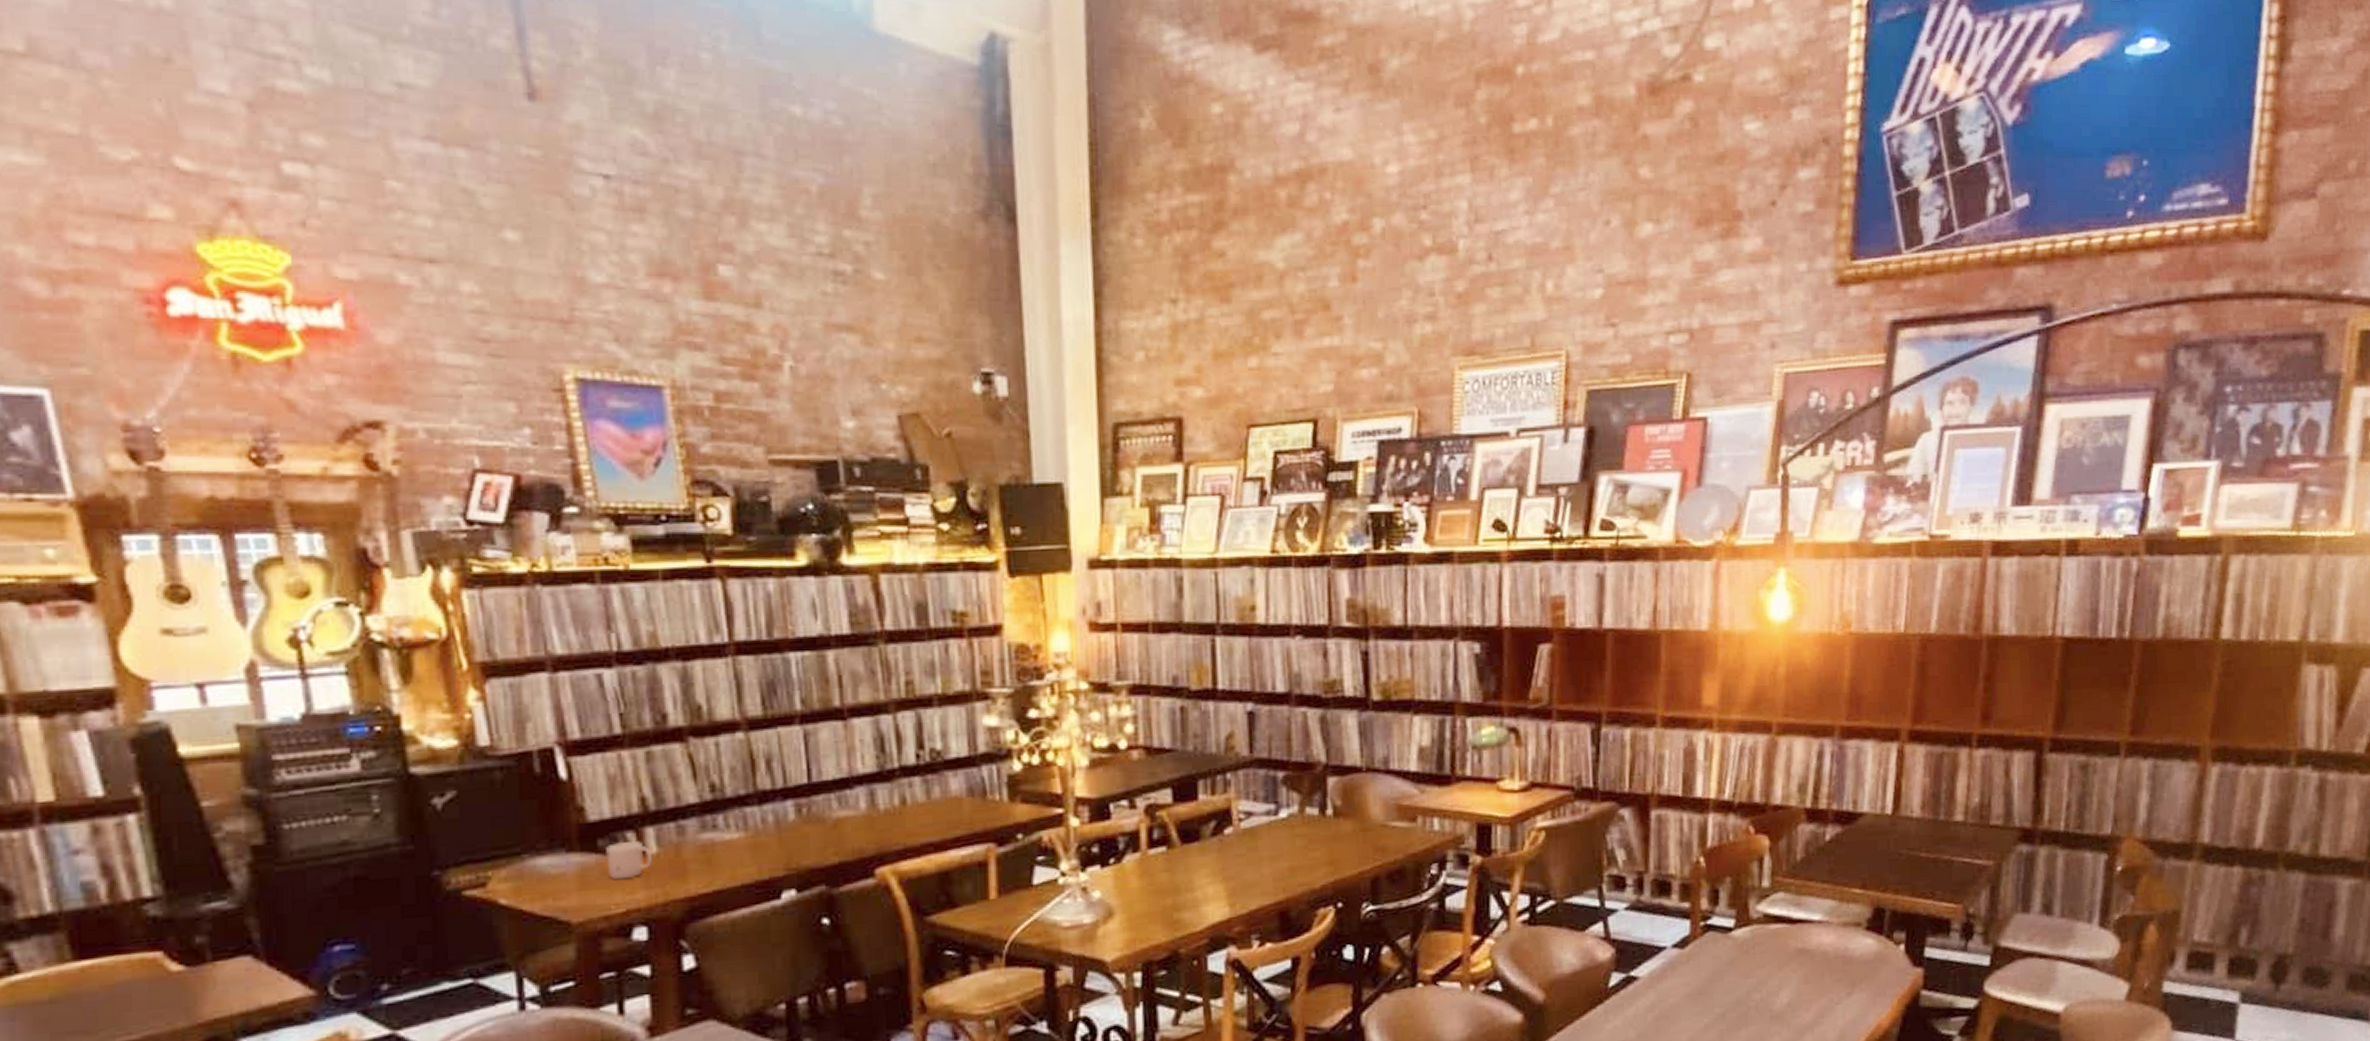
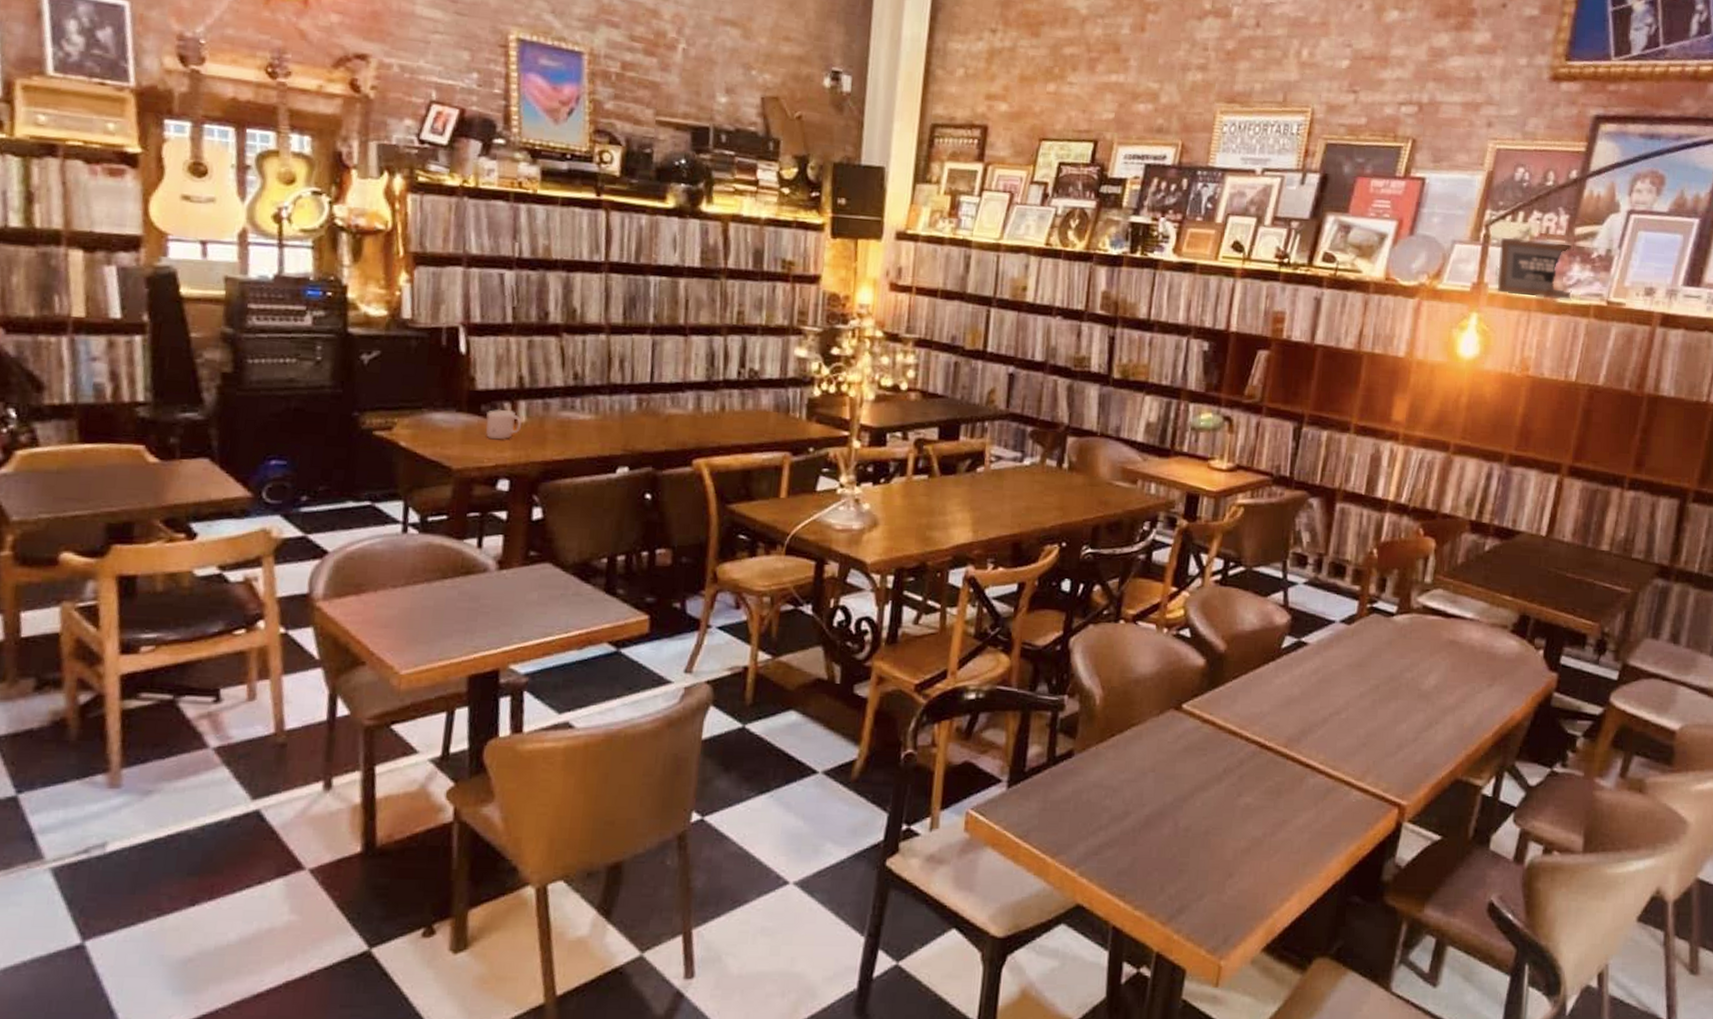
picture frame: none [1801,475,1888,541] -> present [1497,238,1574,300]

